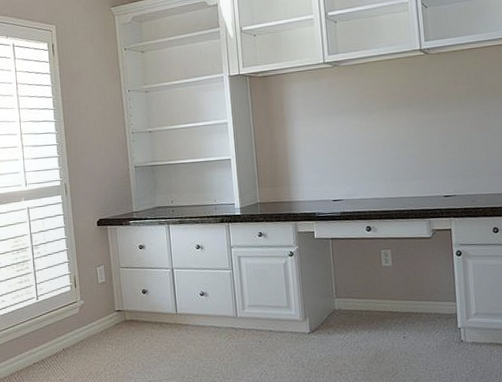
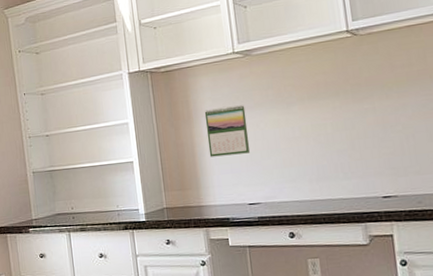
calendar: none [296,111,336,157] -> present [204,105,251,157]

